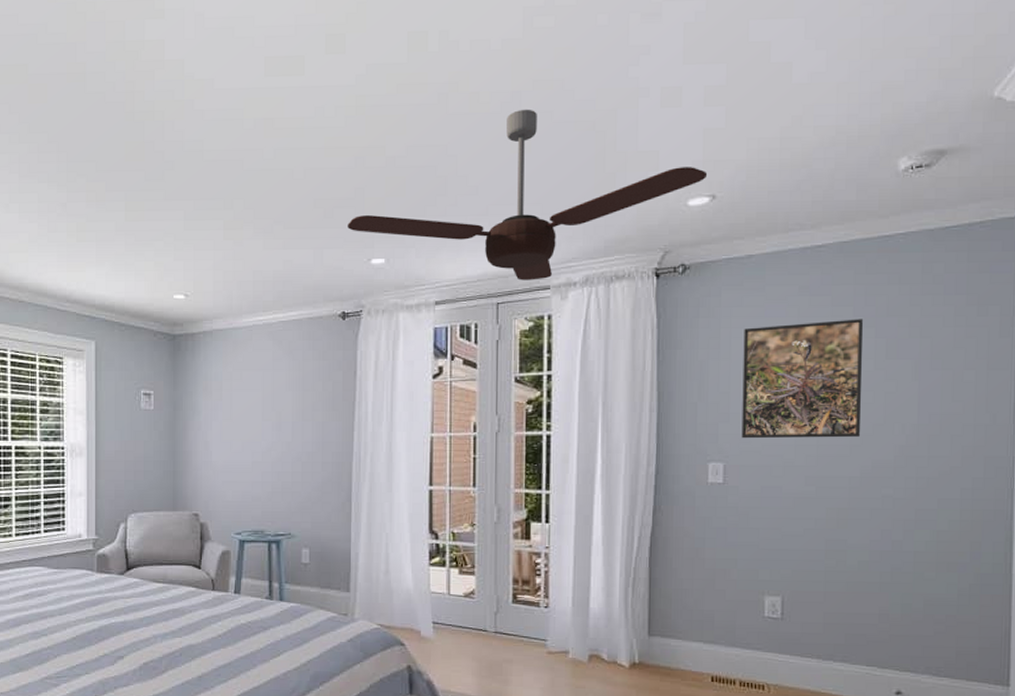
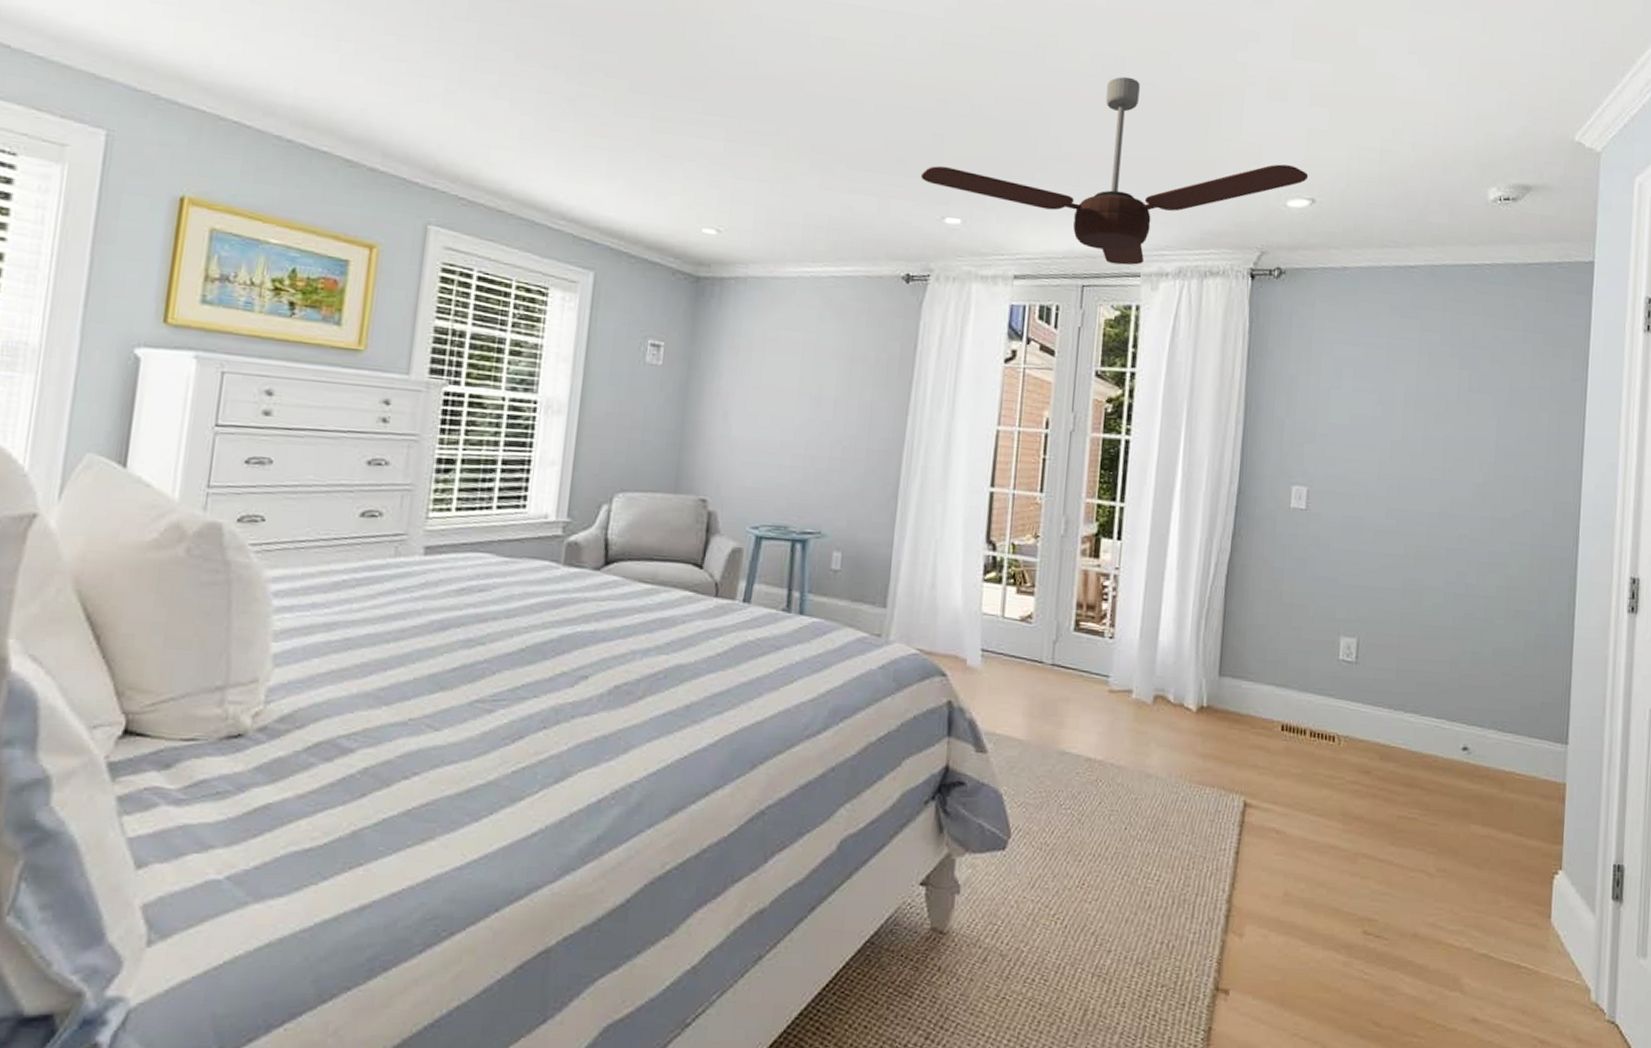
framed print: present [741,319,863,439] -> none [1326,343,1449,471]

